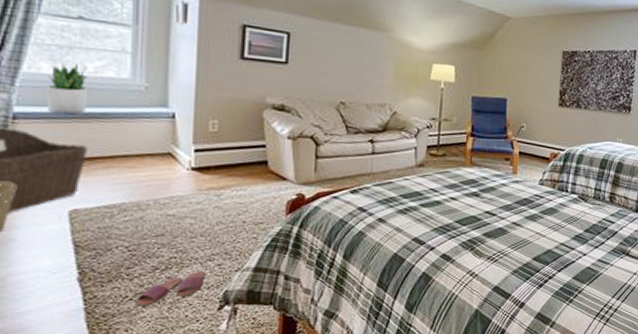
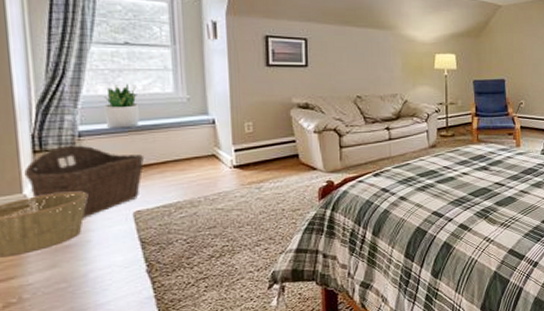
slippers: present [136,270,205,306] -> none [198,255,254,291]

